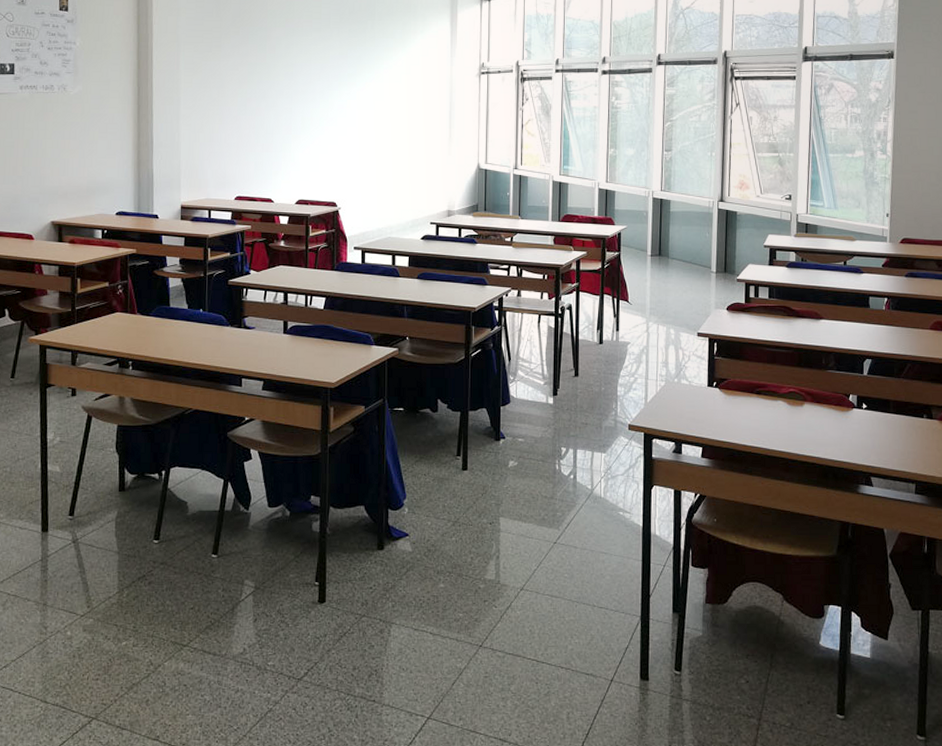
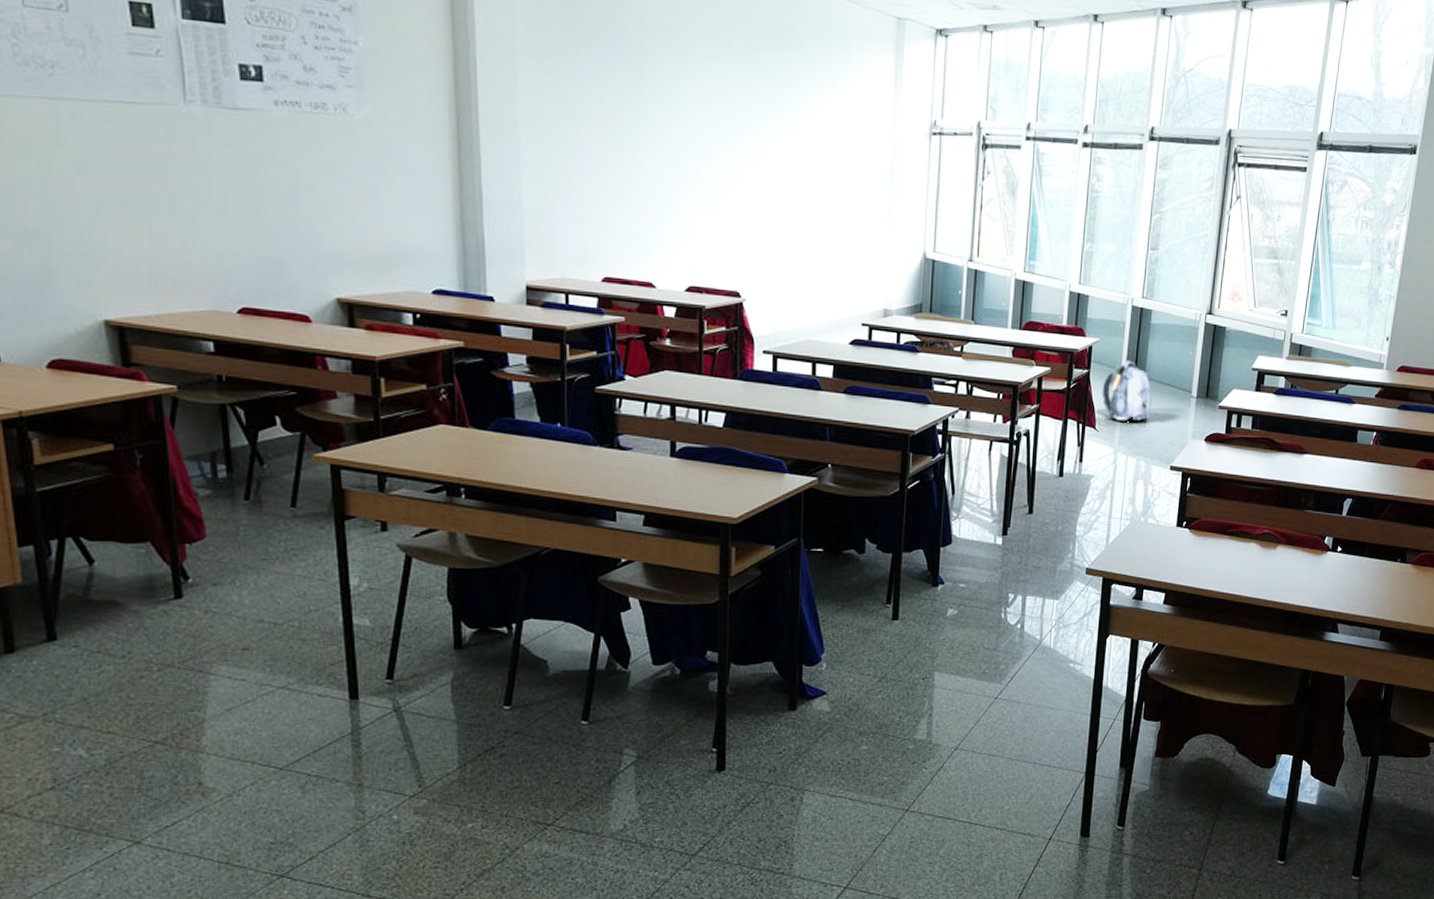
backpack: none [632,243,676,295] -> present [1102,360,1152,421]

